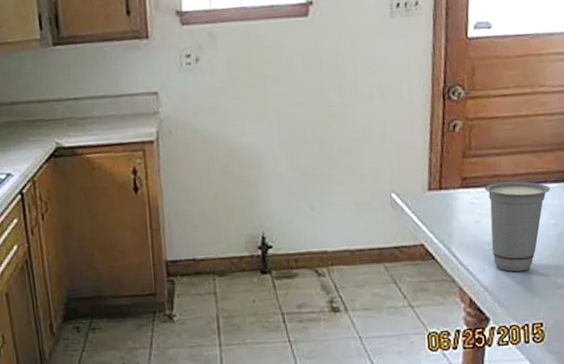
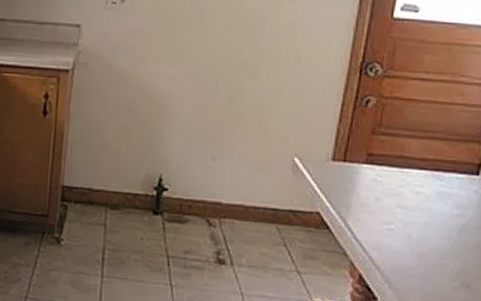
cup: present [484,181,550,272] -> none [389,163,458,257]

